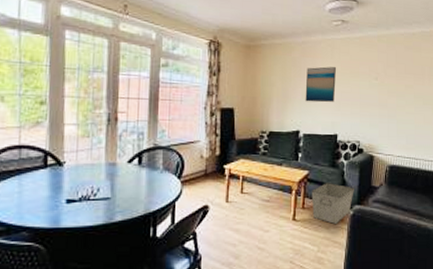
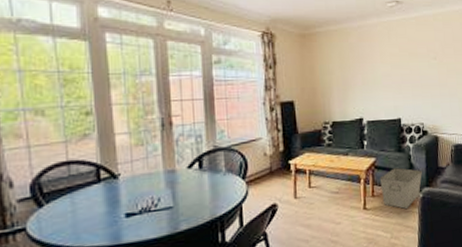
wall art: present [305,66,337,103] -> none [365,50,396,88]

